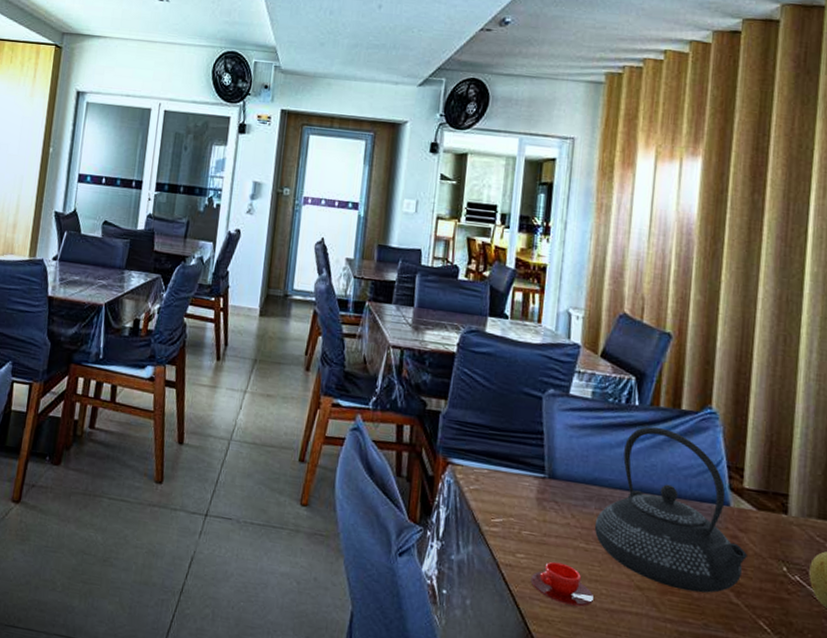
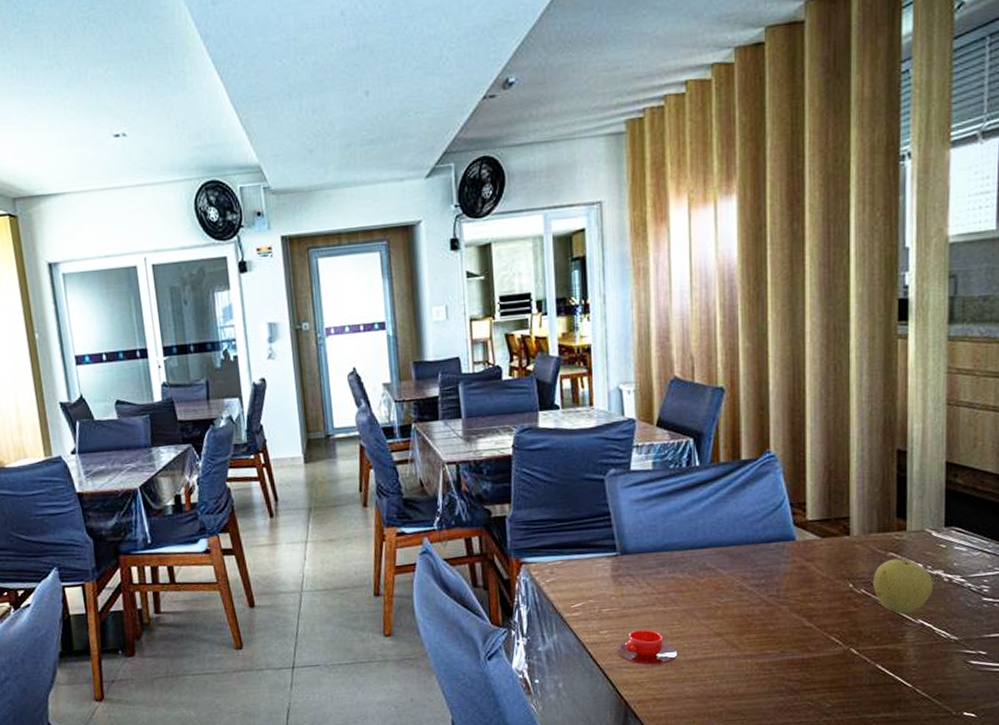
teapot: present [594,427,747,593] -> none [670,482,815,627]

